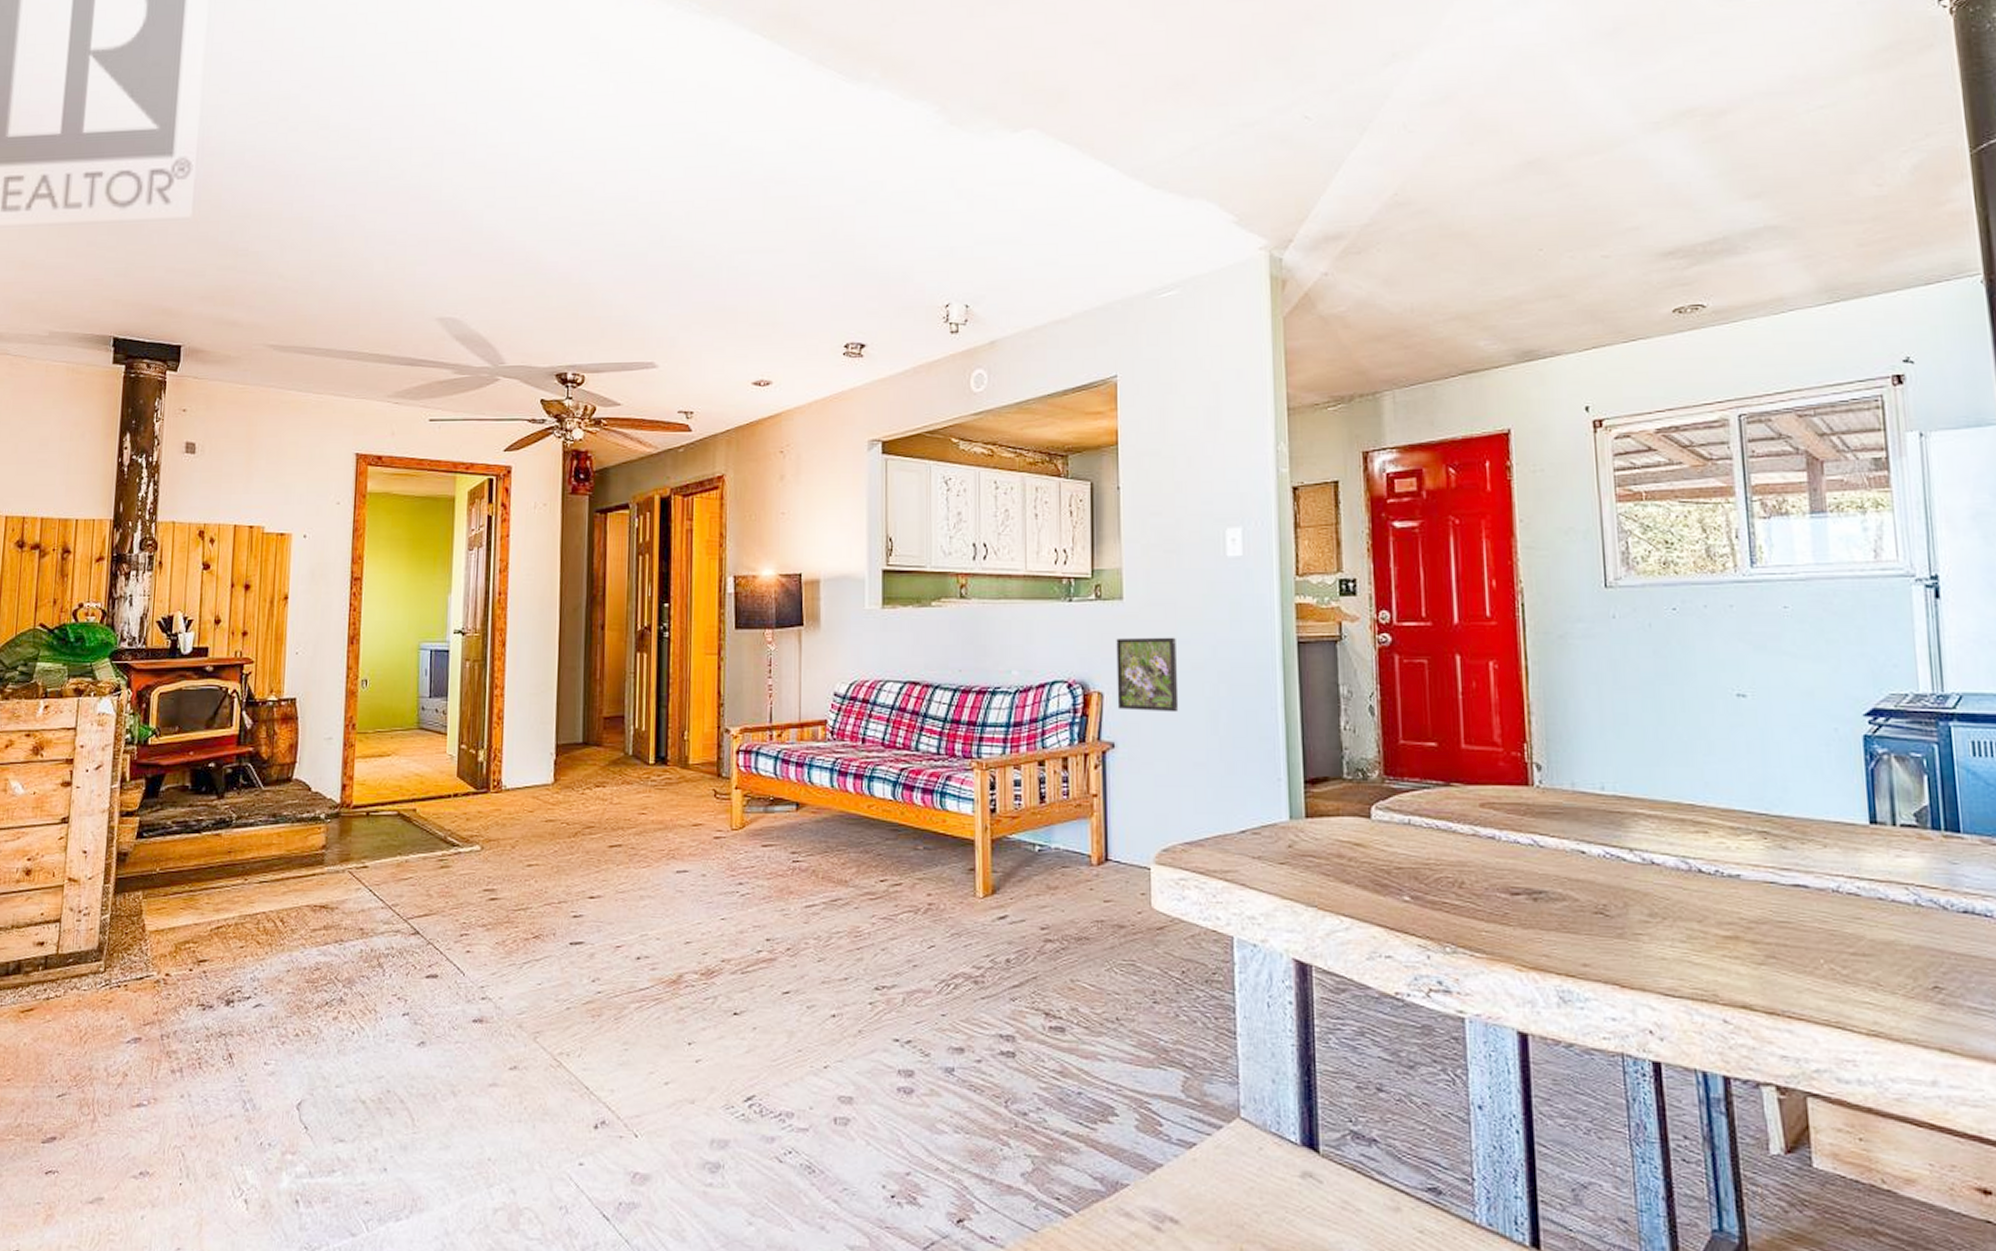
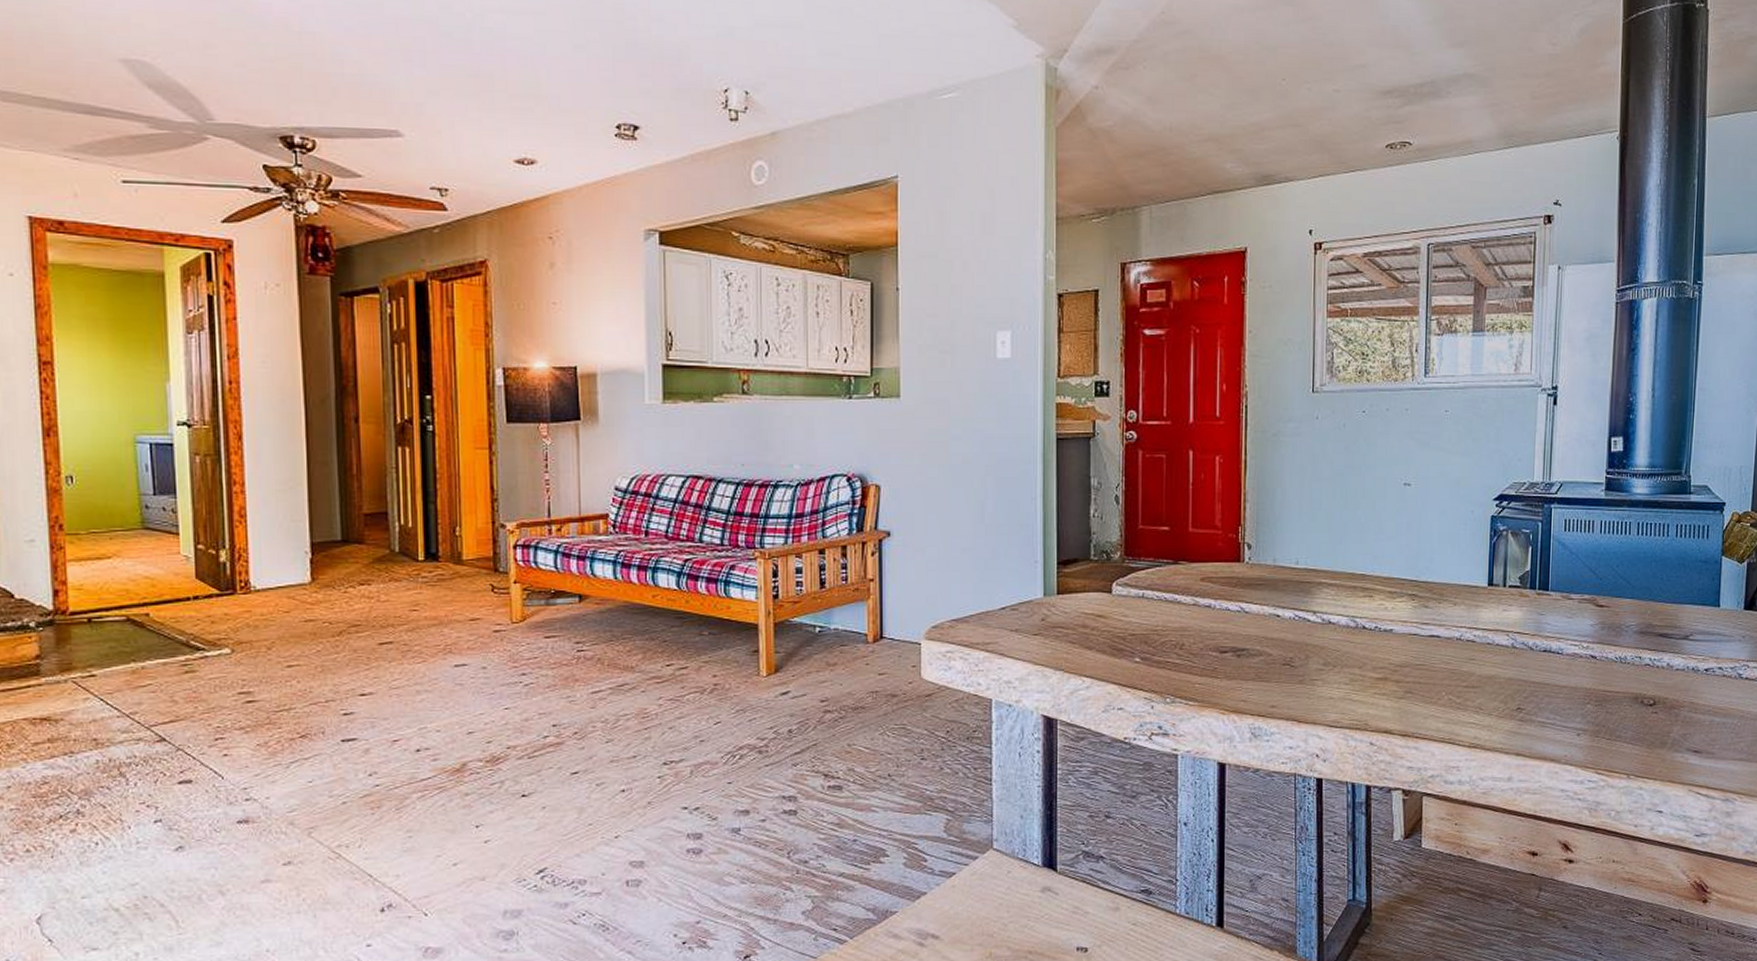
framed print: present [1116,637,1179,713] -> none [893,433,950,503]

